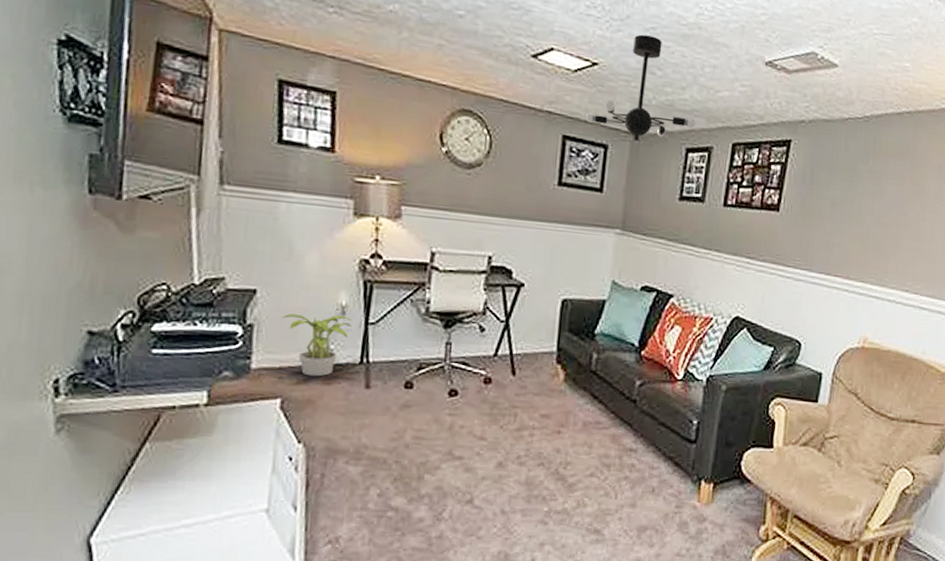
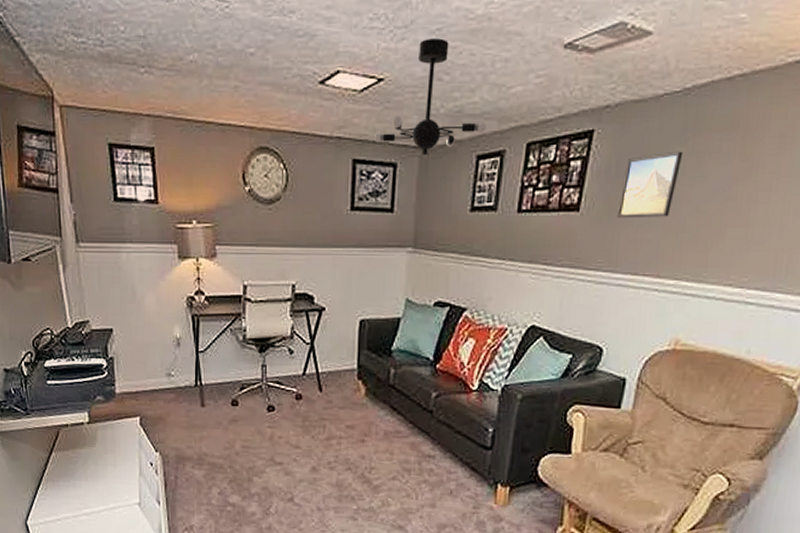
potted plant: present [282,314,352,377] -> none [134,346,186,398]
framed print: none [811,168,865,225] -> present [616,151,683,219]

